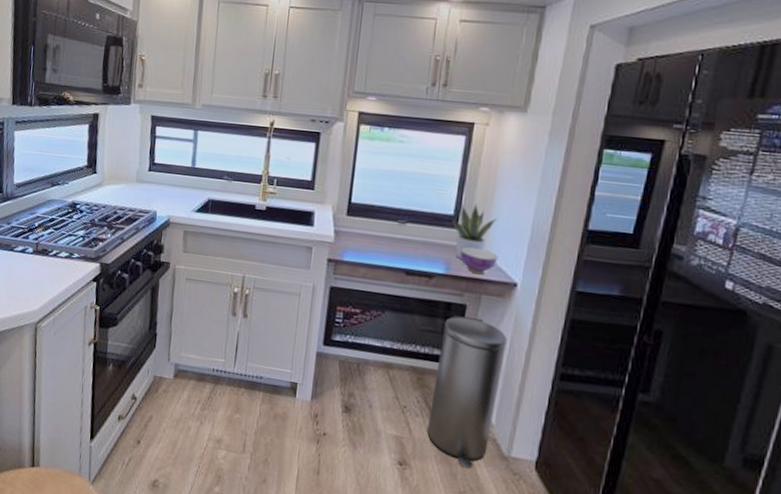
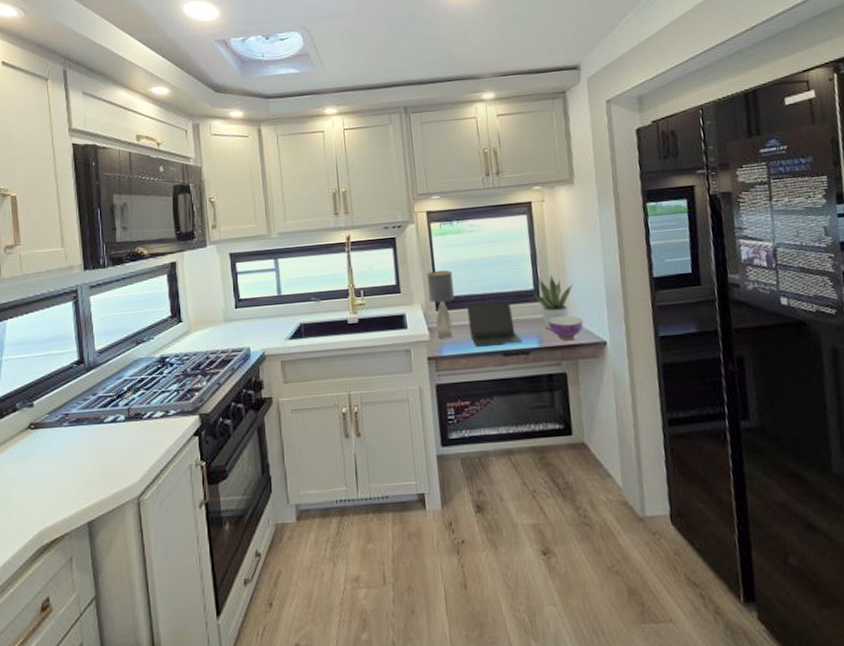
table lamp: none [341,174,372,246] -> present [426,270,456,340]
laptop: none [376,215,428,266] -> present [467,300,522,347]
pedal bin: present [427,315,507,468] -> none [551,384,623,539]

